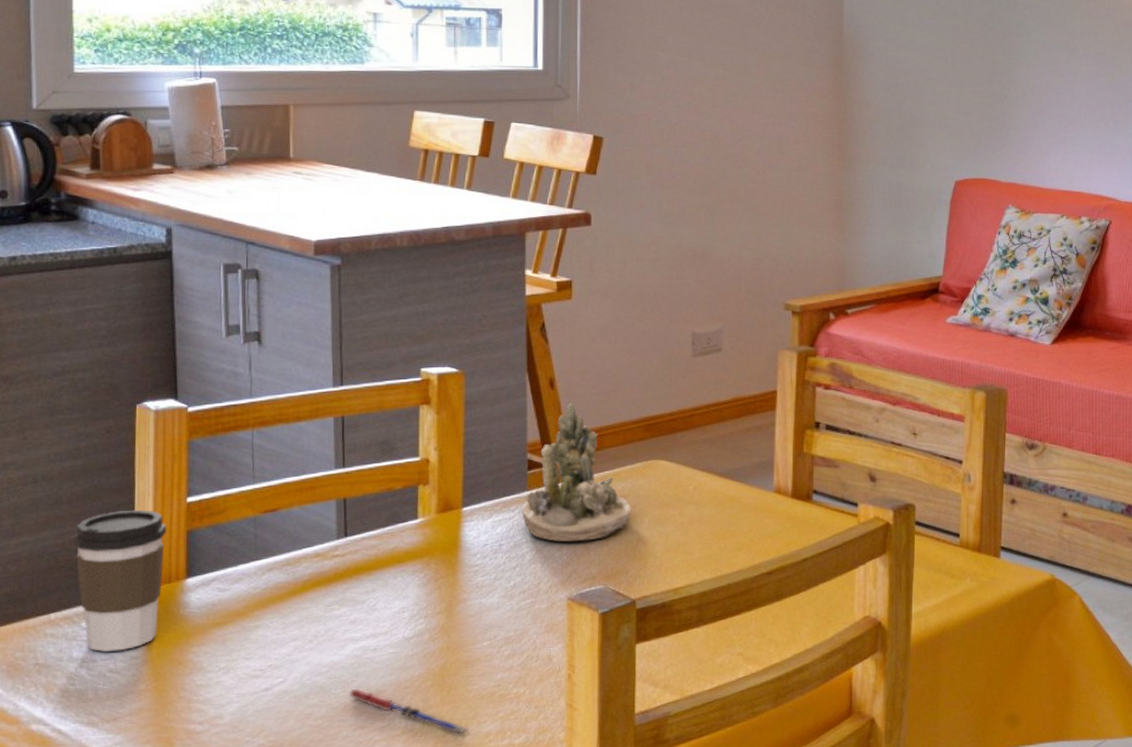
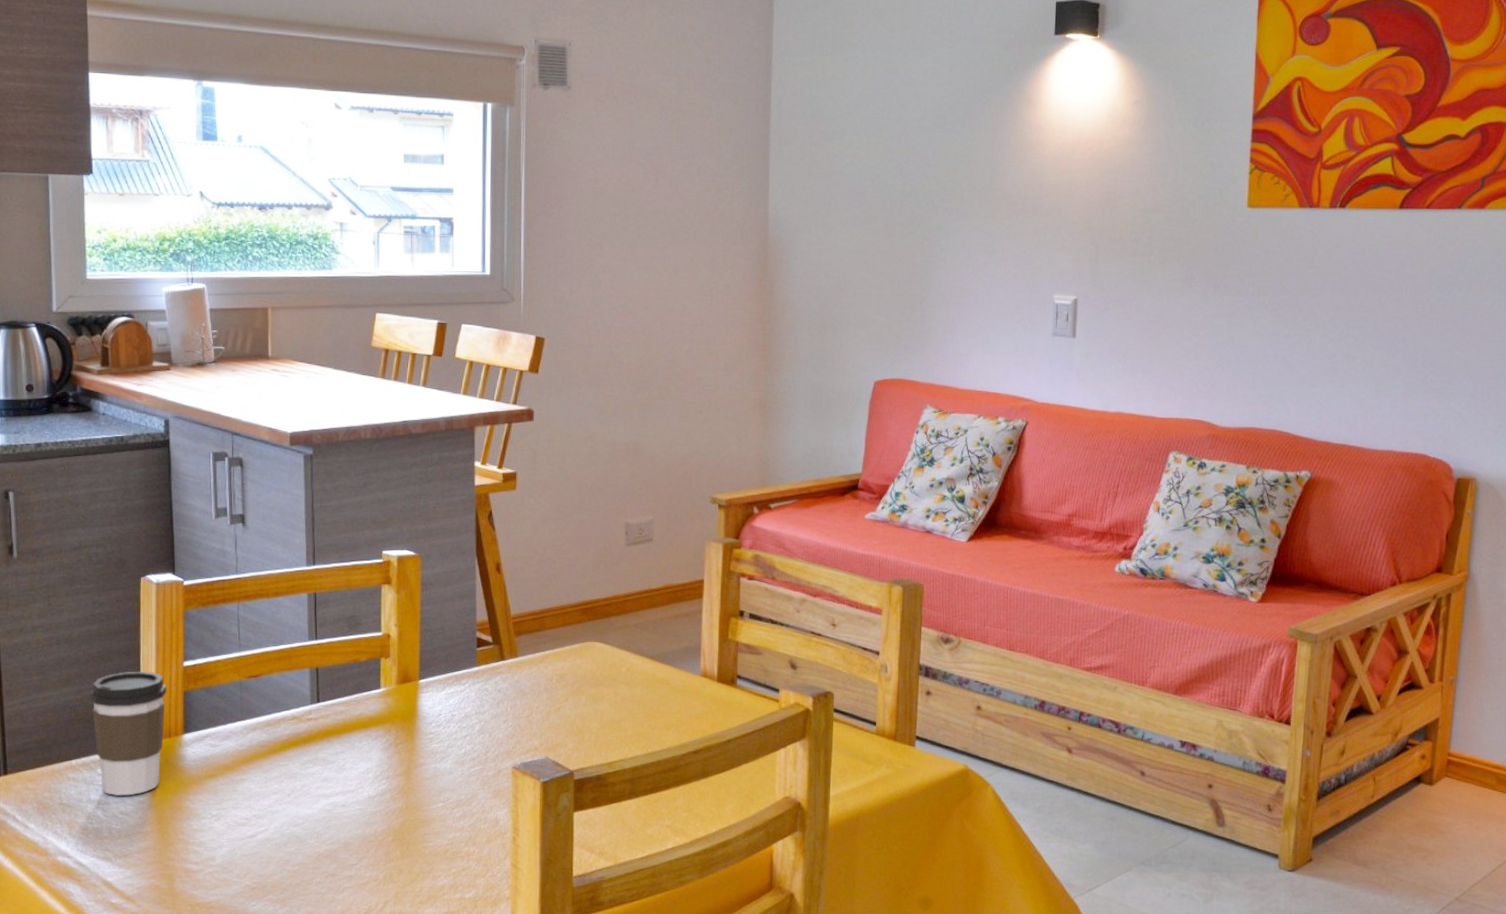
pen: present [347,688,471,736] -> none [320,840,427,888]
succulent planter: present [521,403,632,541] -> none [471,586,570,715]

